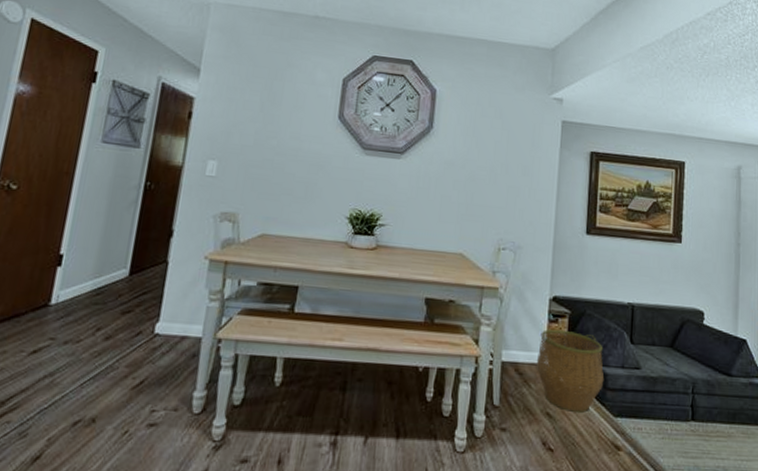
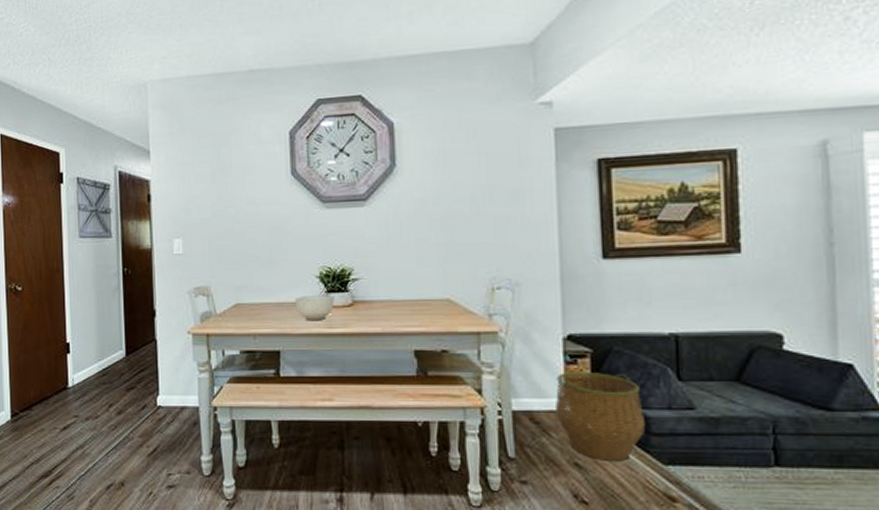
bowl: none [321,234,360,260] -> present [295,296,334,320]

